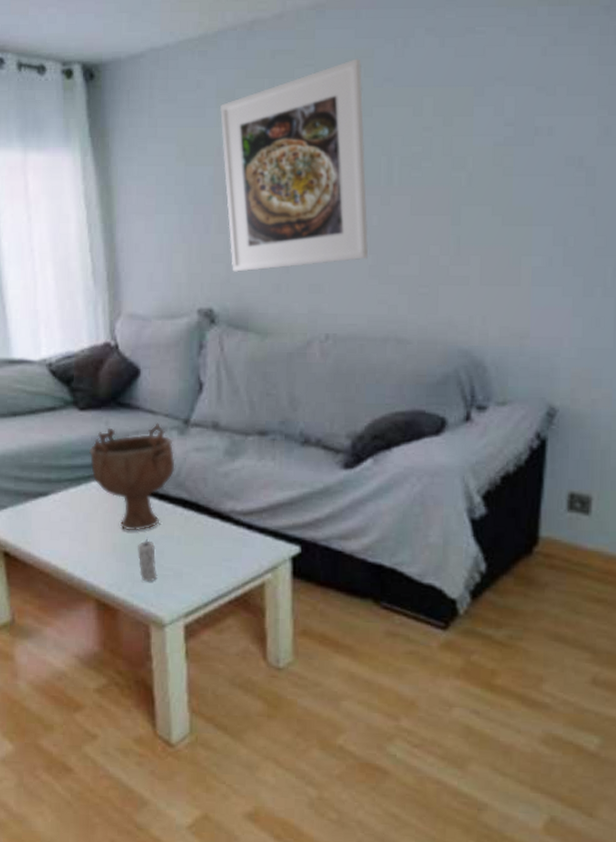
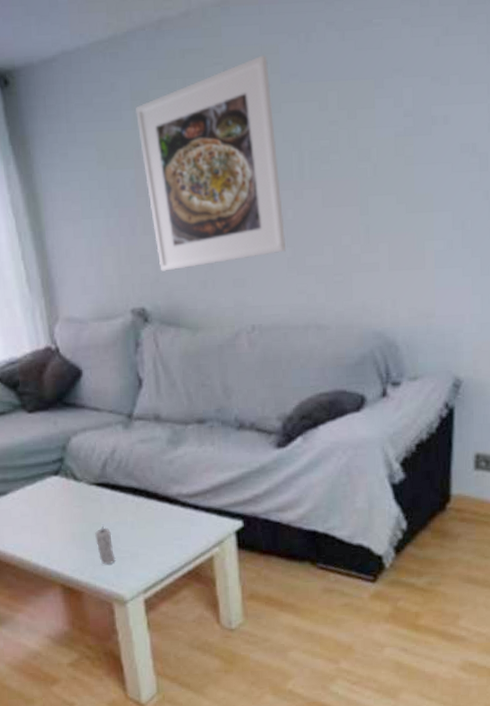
decorative bowl: present [88,423,175,531] -> none [40,419,123,521]

